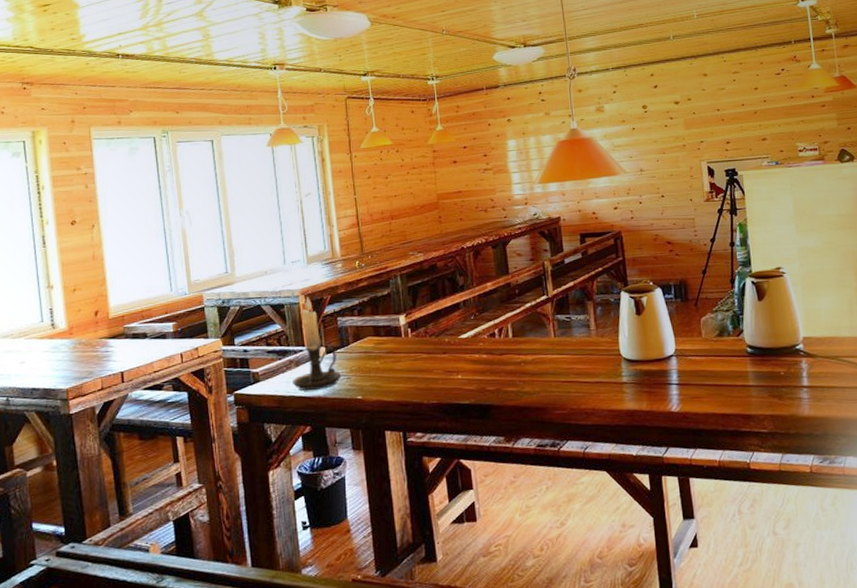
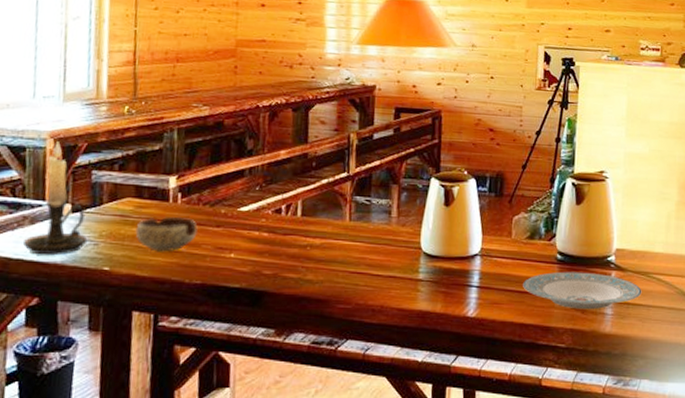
bowl: none [378,349,428,380] -> present [135,217,198,252]
plate: none [719,361,835,397] -> present [523,271,642,310]

